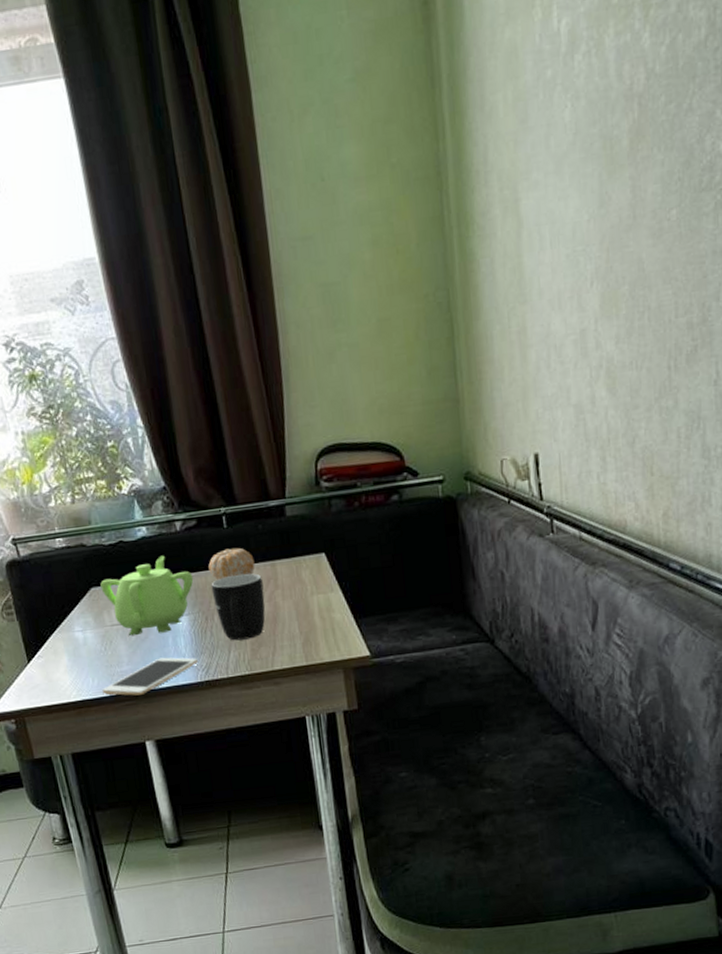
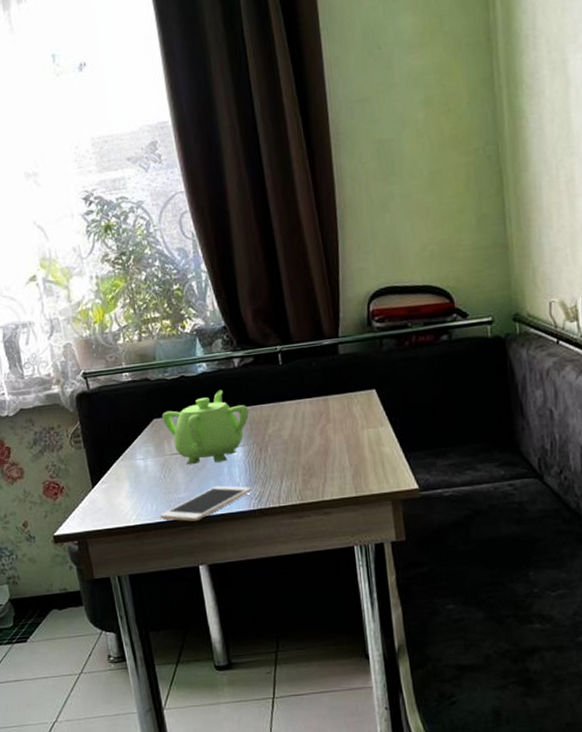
fruit: present [208,547,255,581] -> none [263,383,308,414]
mug: present [211,573,266,641] -> none [265,407,317,471]

